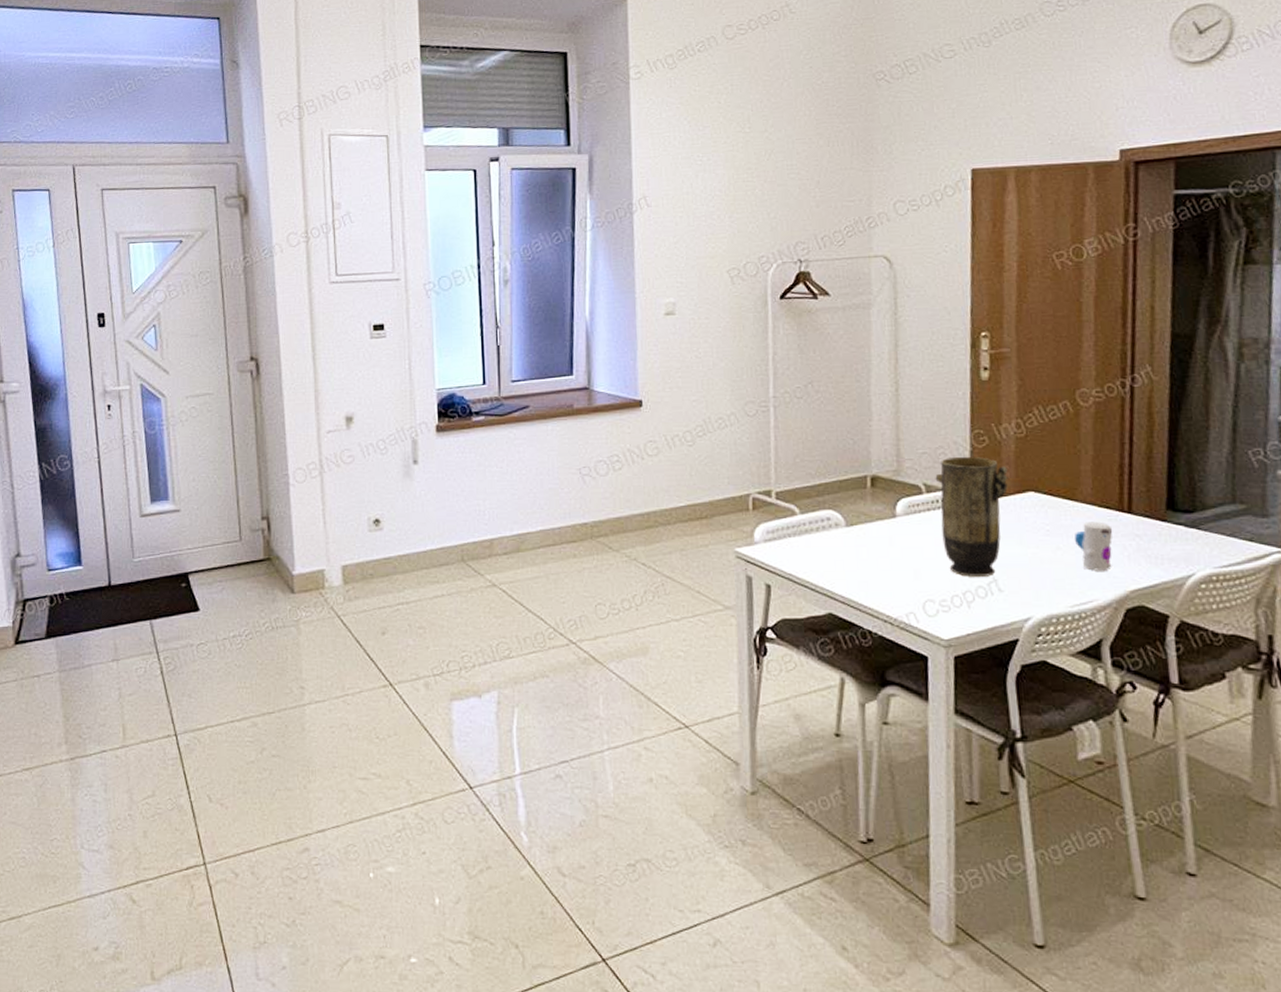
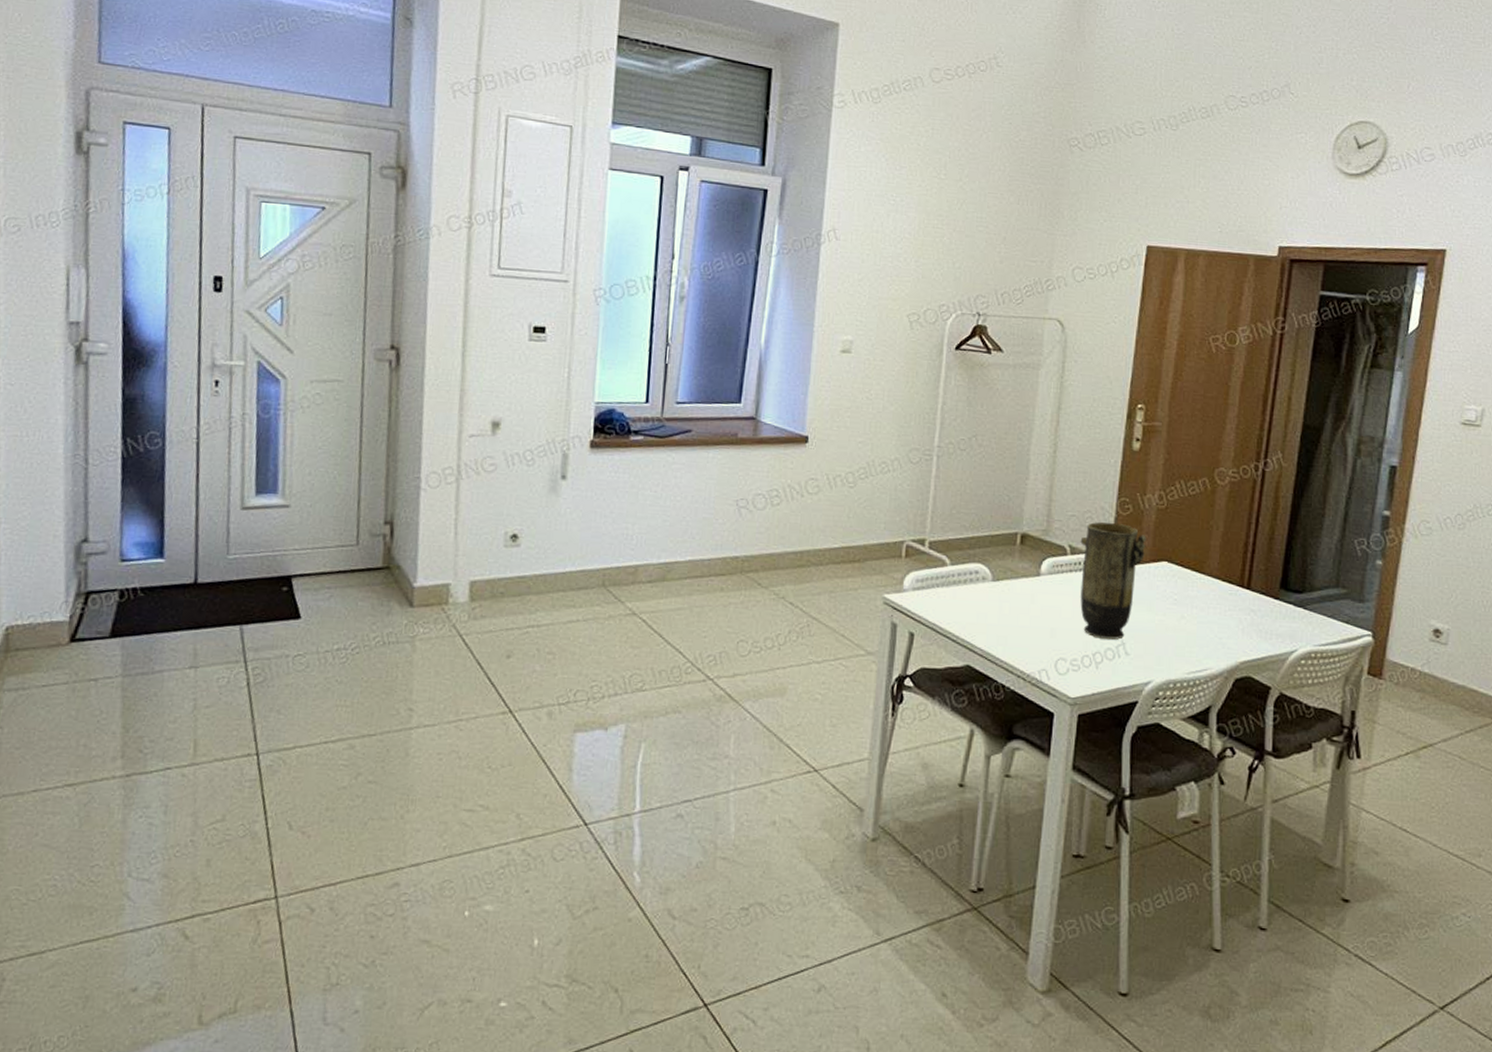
toy: present [1074,521,1113,571] -> none [1197,594,1232,642]

